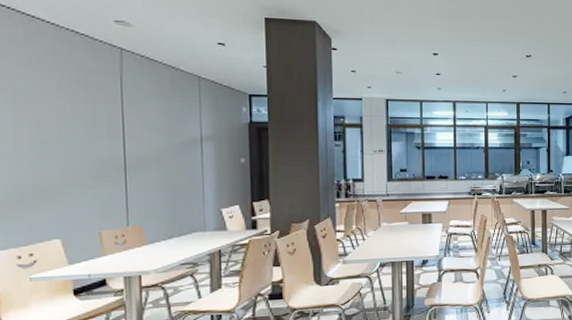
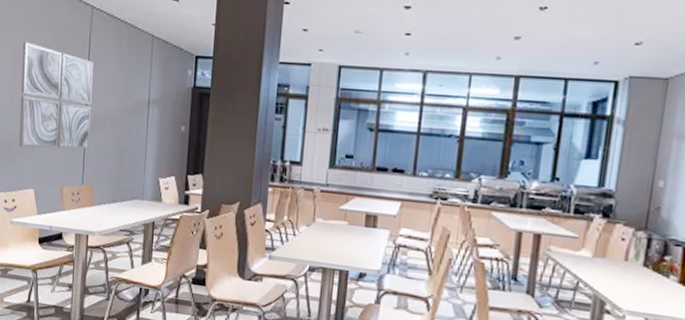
wall art: none [28,84,132,197] -> present [18,42,93,150]

